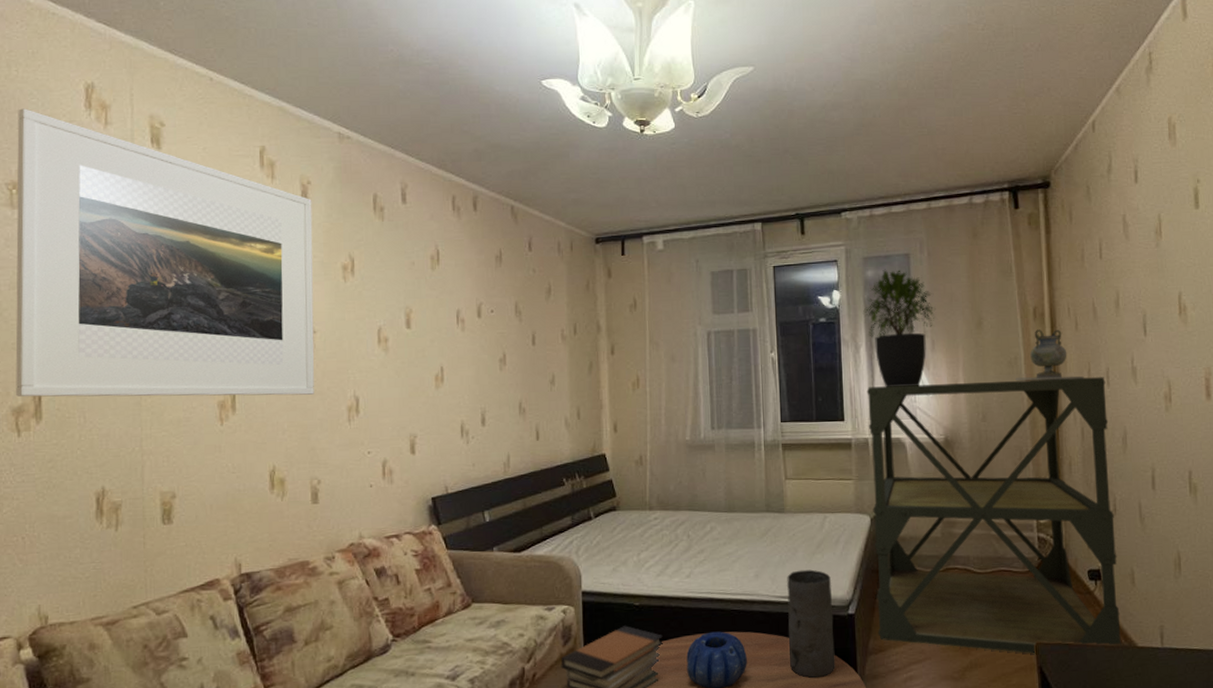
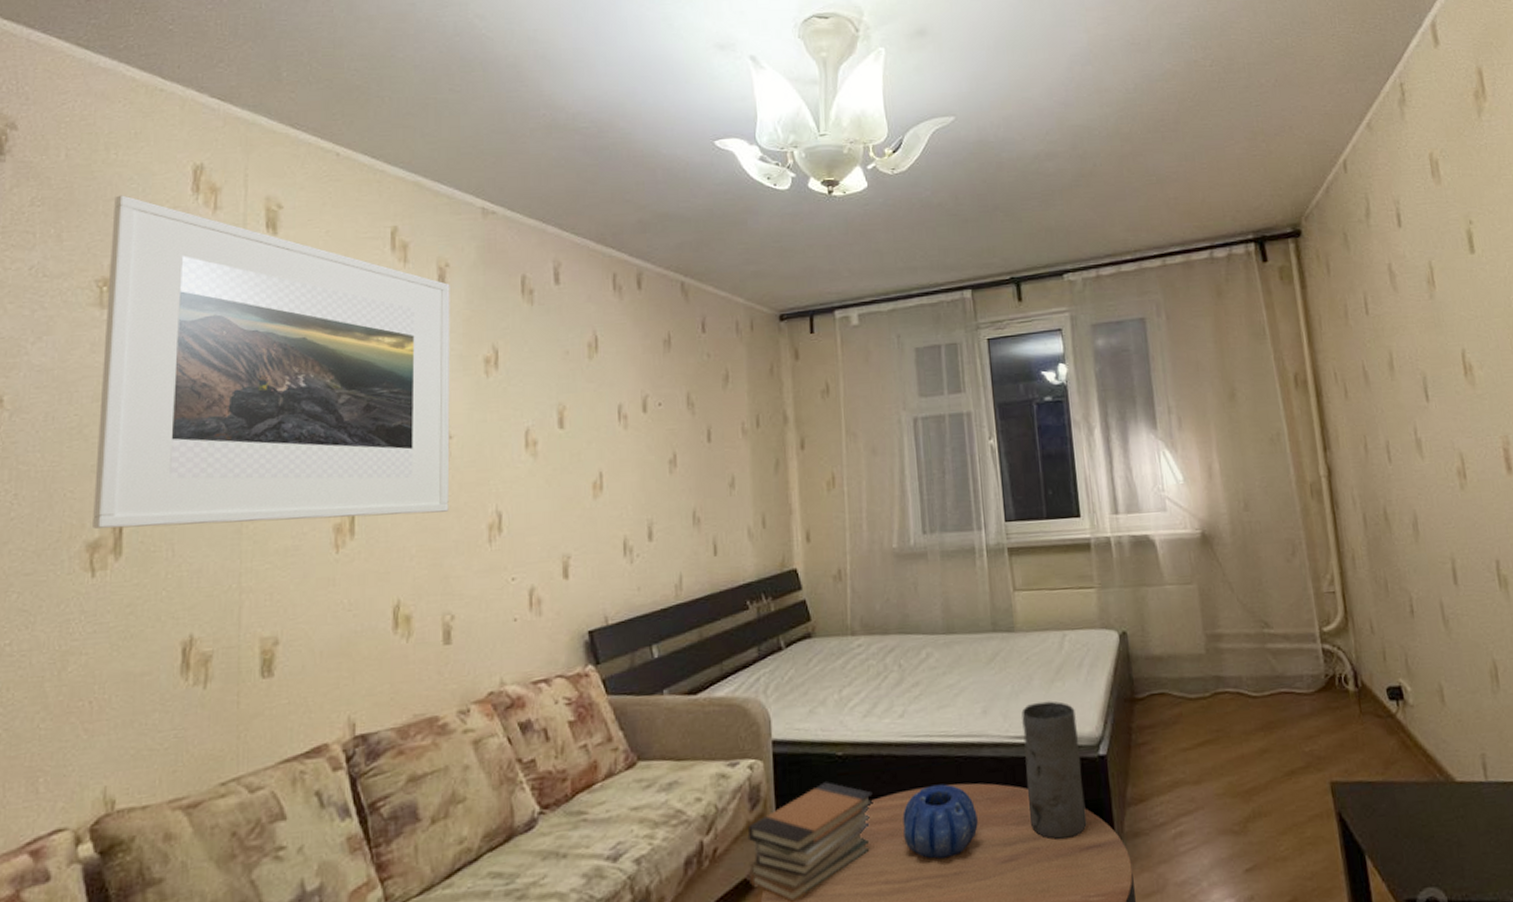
potted plant: present [862,269,936,387] -> none [1094,336,1180,475]
shelving unit: present [866,377,1122,654] -> none [1105,452,1436,797]
decorative vase: present [1015,329,1084,381] -> none [1279,399,1361,461]

